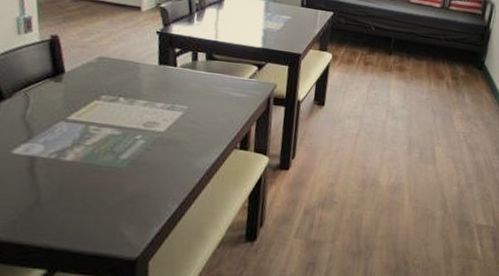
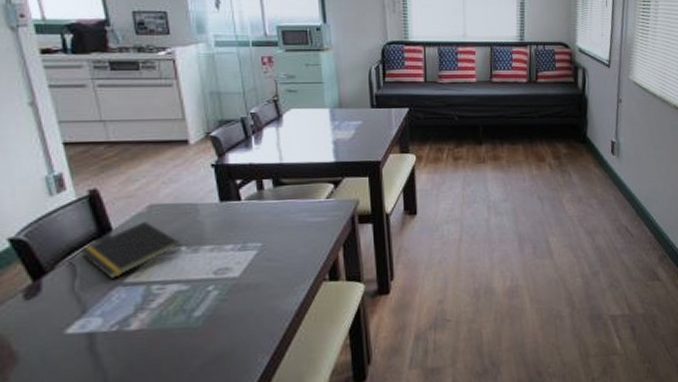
notepad: none [35,70,120,114] -> present [80,222,181,279]

